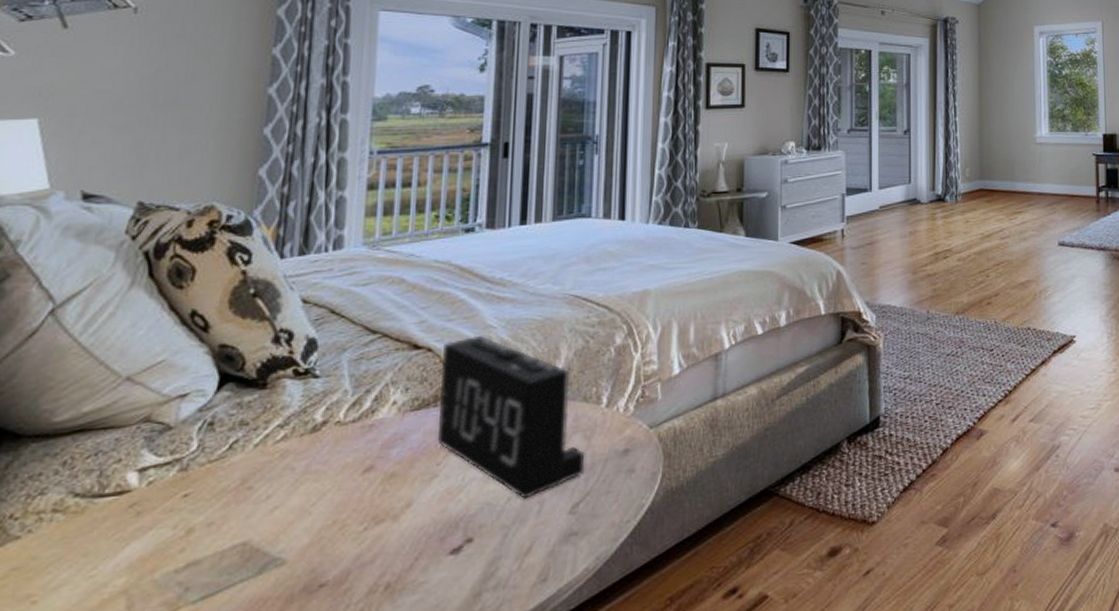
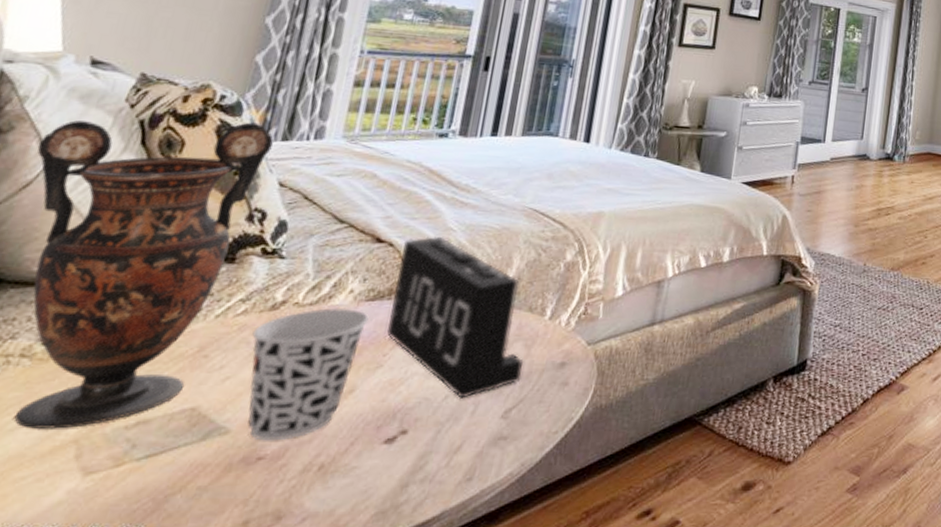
vase: none [38,240,290,585] -> present [14,120,274,429]
cup: none [296,420,416,568] -> present [248,307,369,441]

